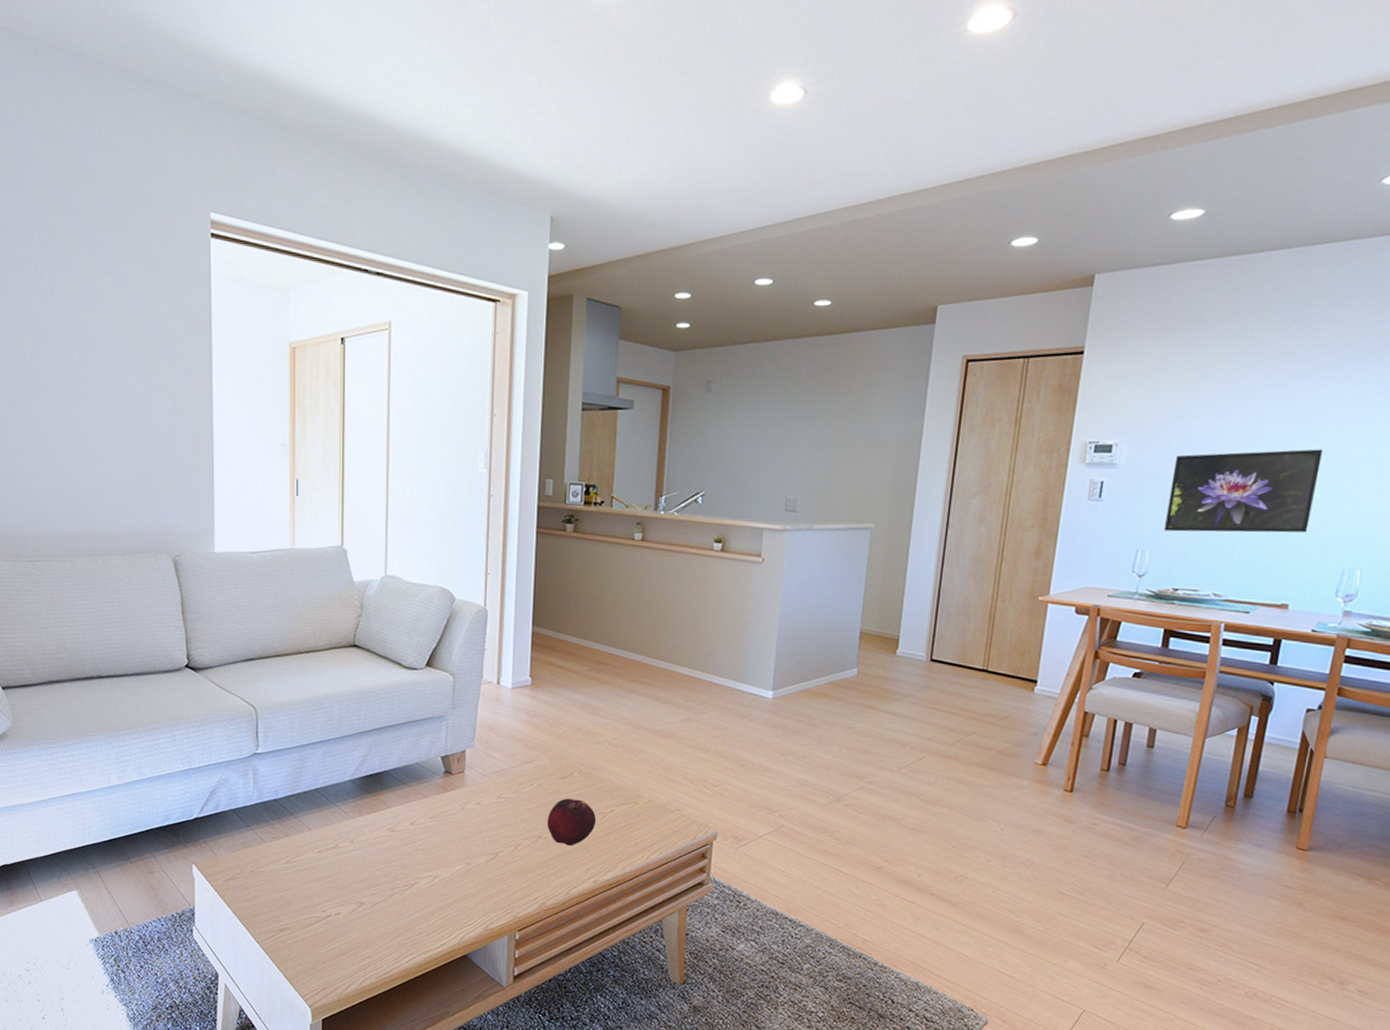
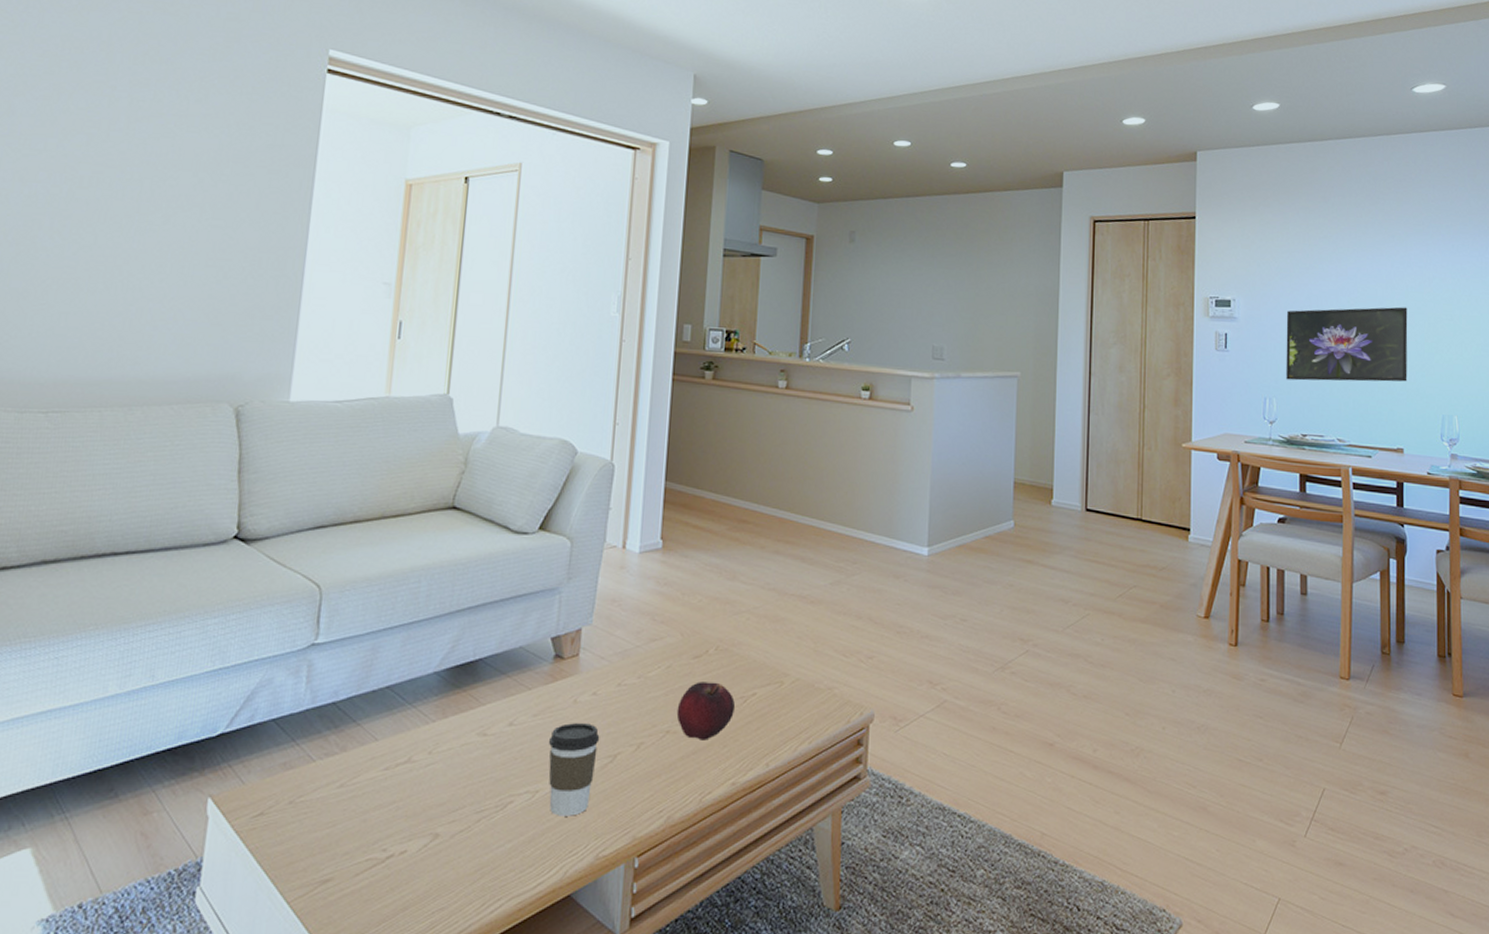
coffee cup: none [443,825,484,897] -> present [548,723,600,816]

